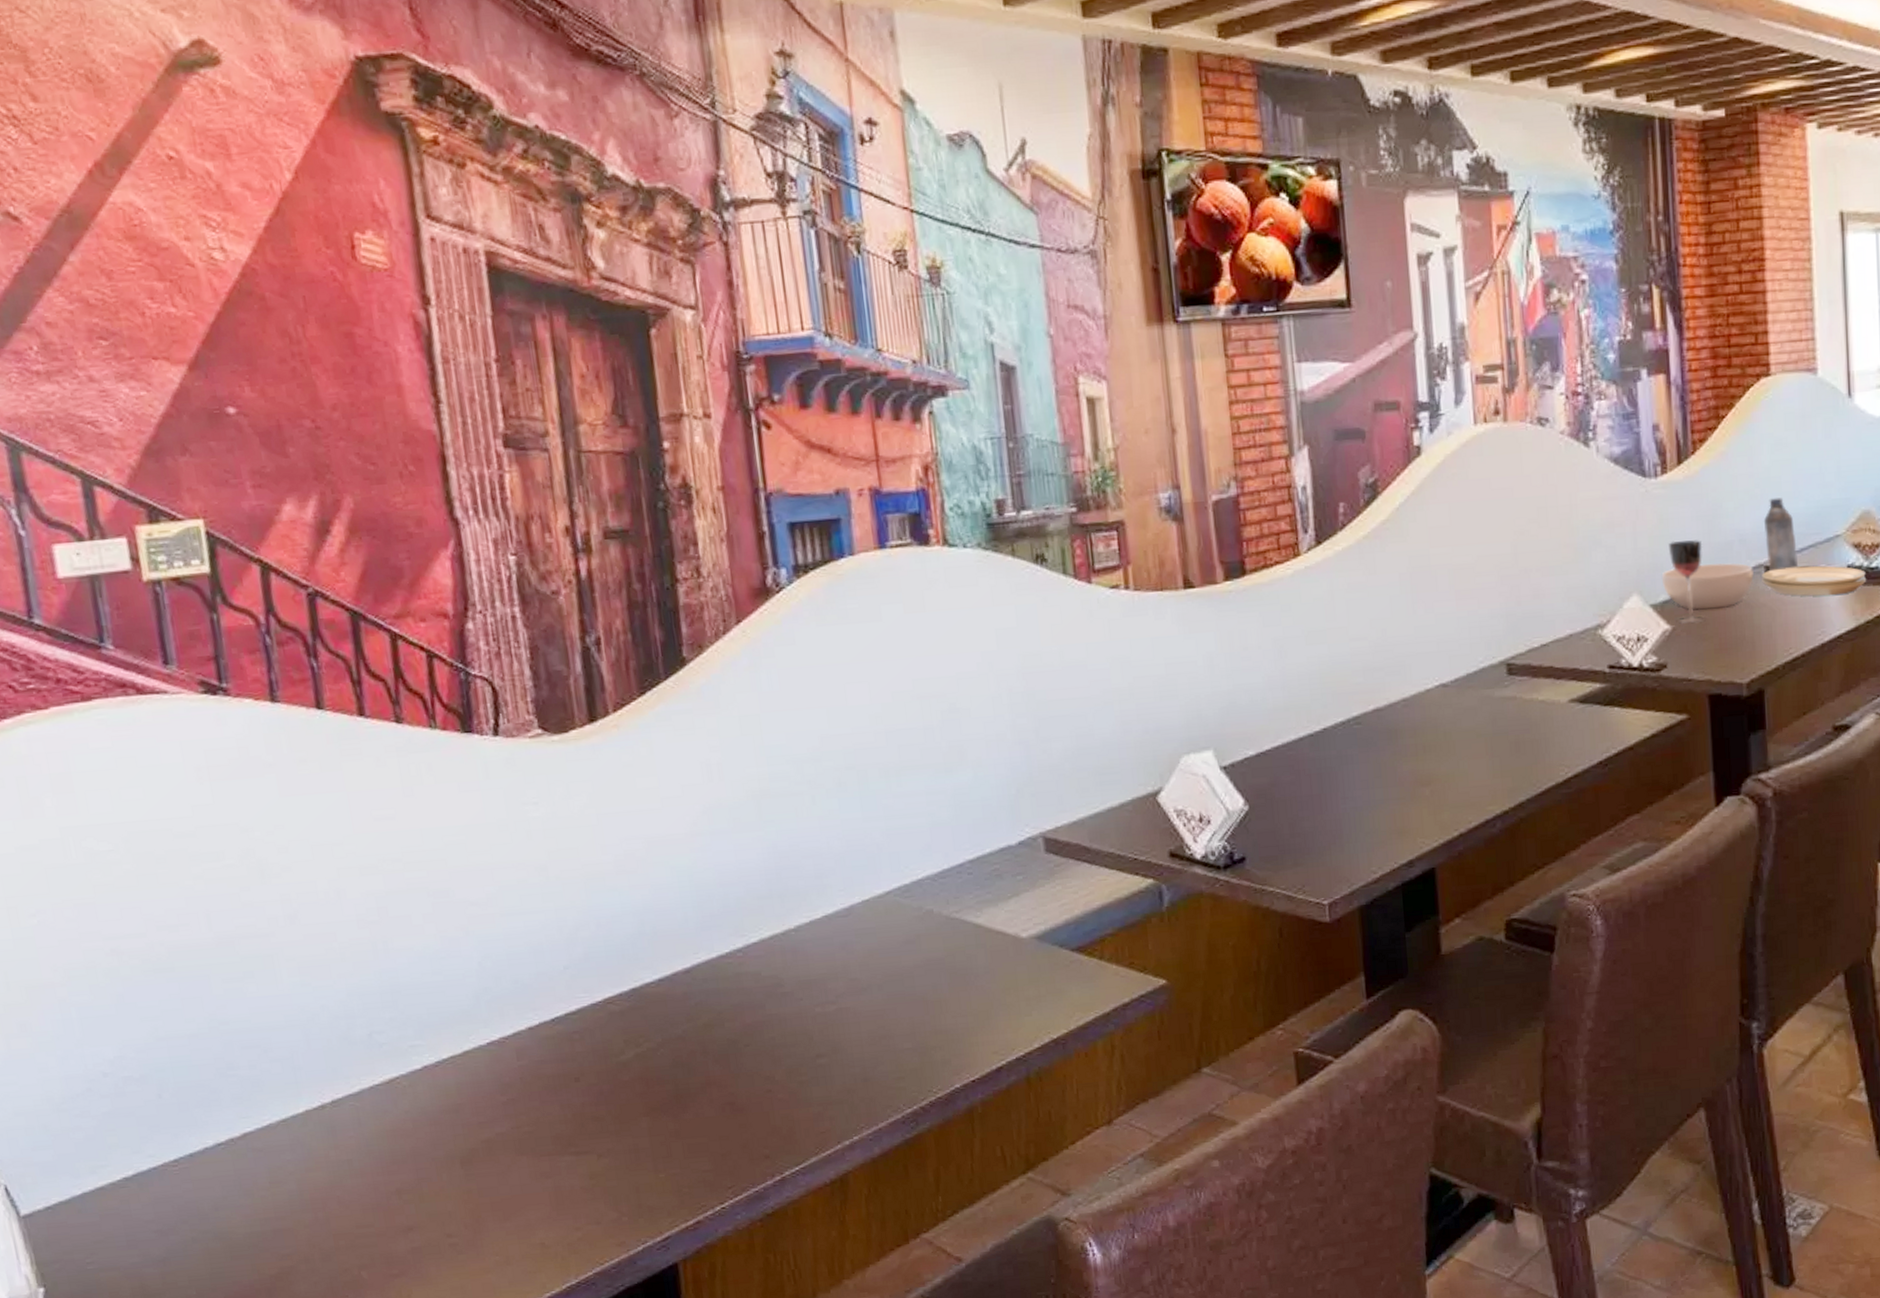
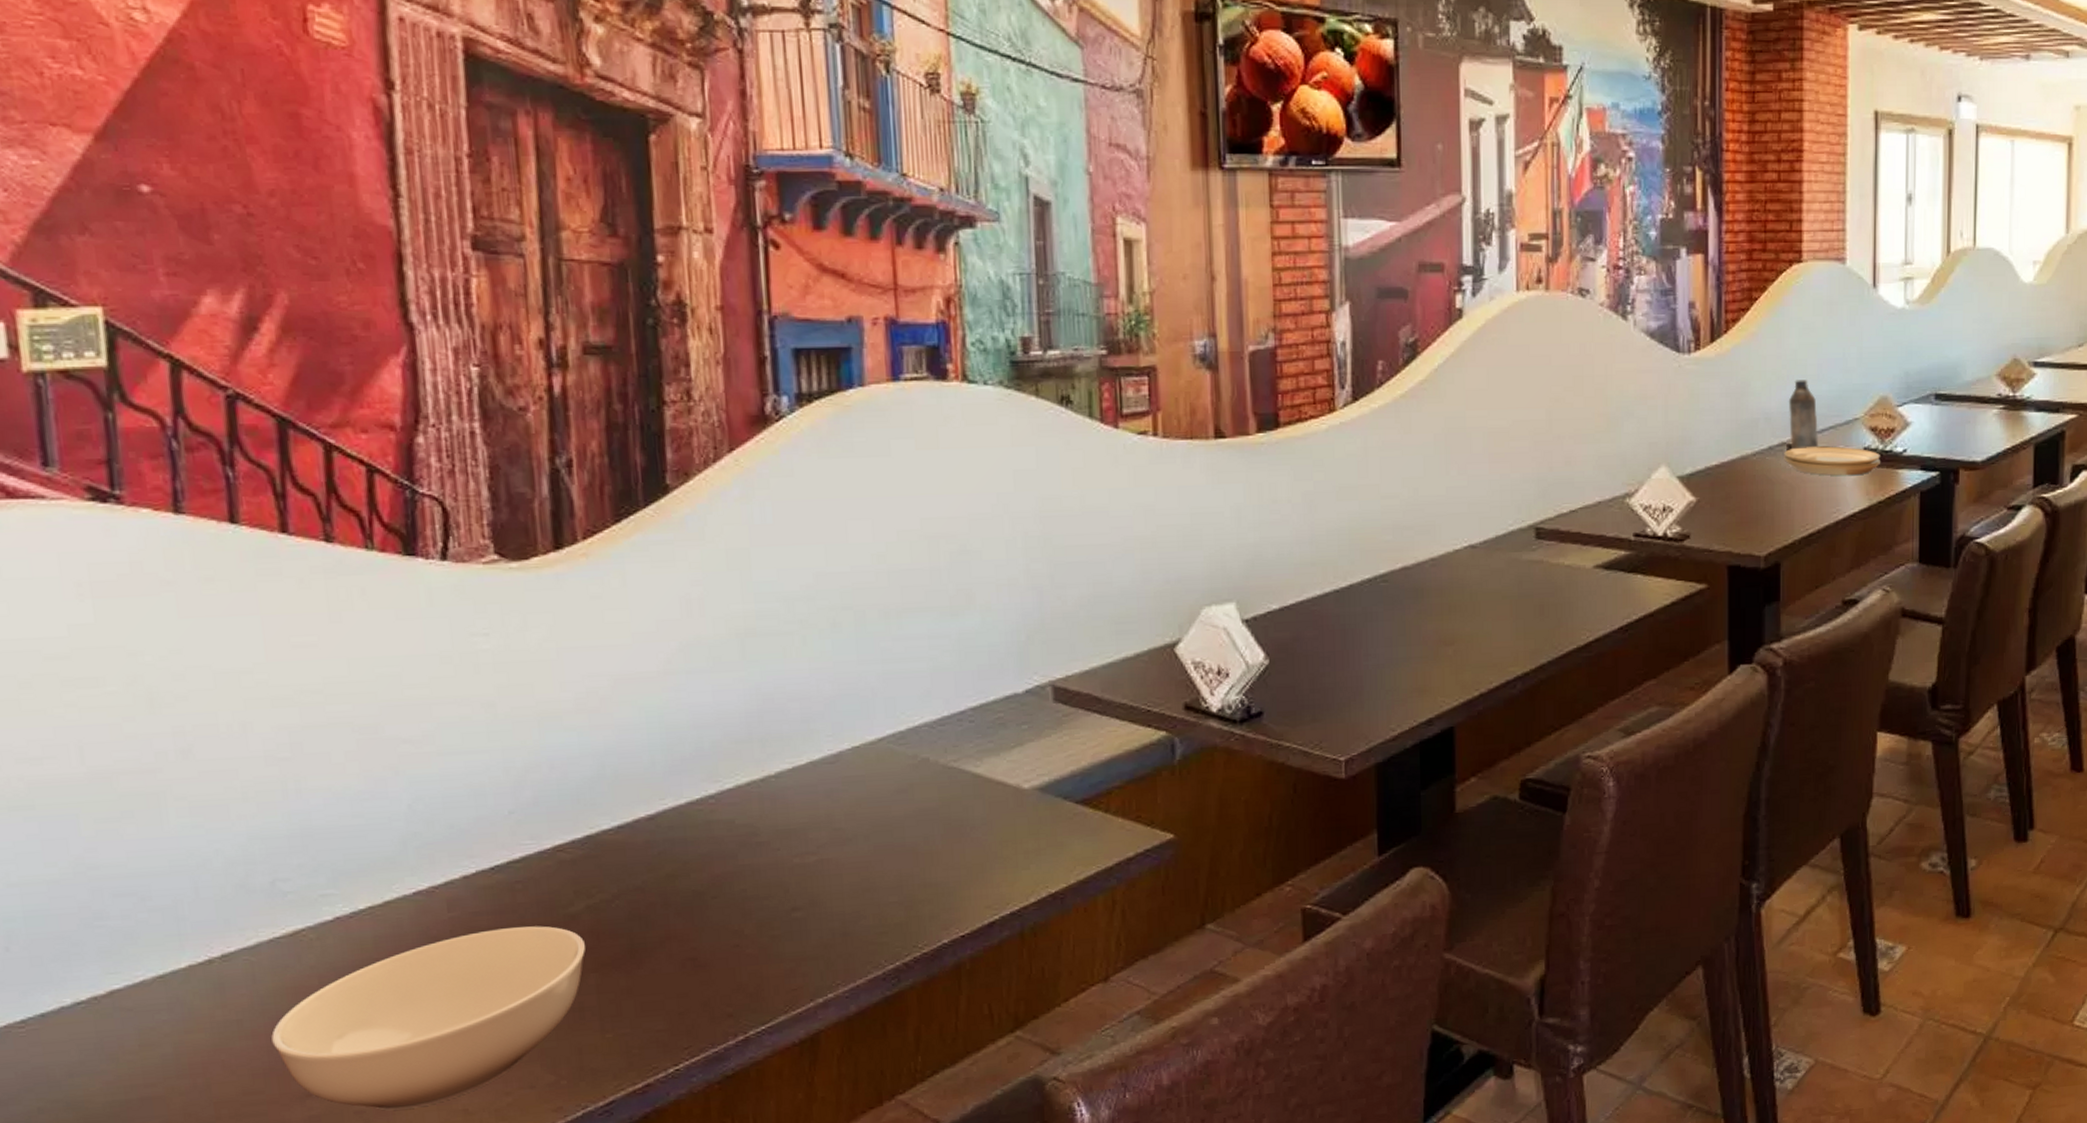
bowl: none [376,1073,638,1243] -> present [271,925,586,1110]
bowl: present [1661,563,1754,610] -> none [1689,440,1776,485]
wineglass: present [1668,540,1707,625] -> none [1697,415,1730,497]

